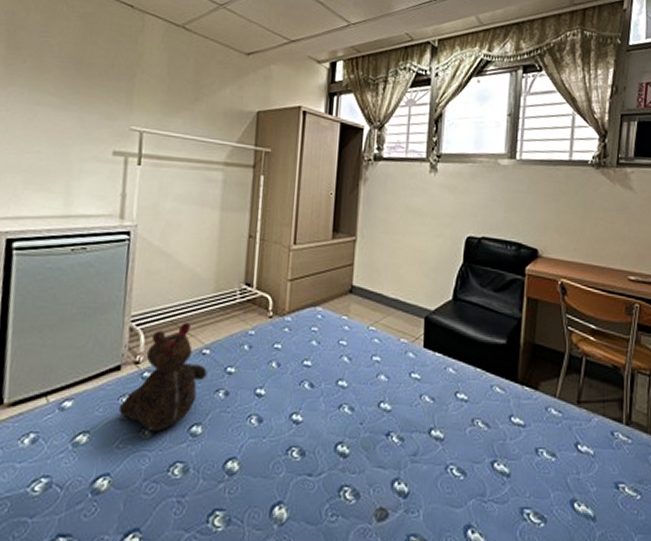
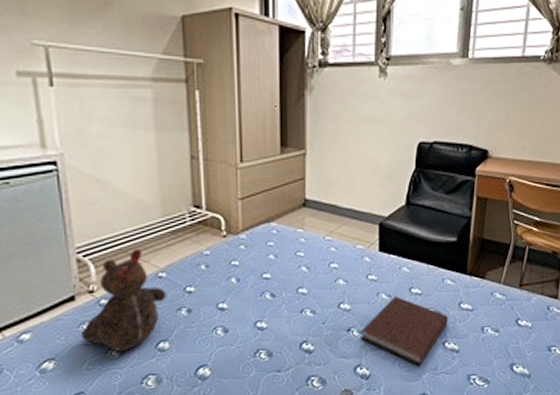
notebook: none [400,399,497,488] -> present [361,295,448,366]

